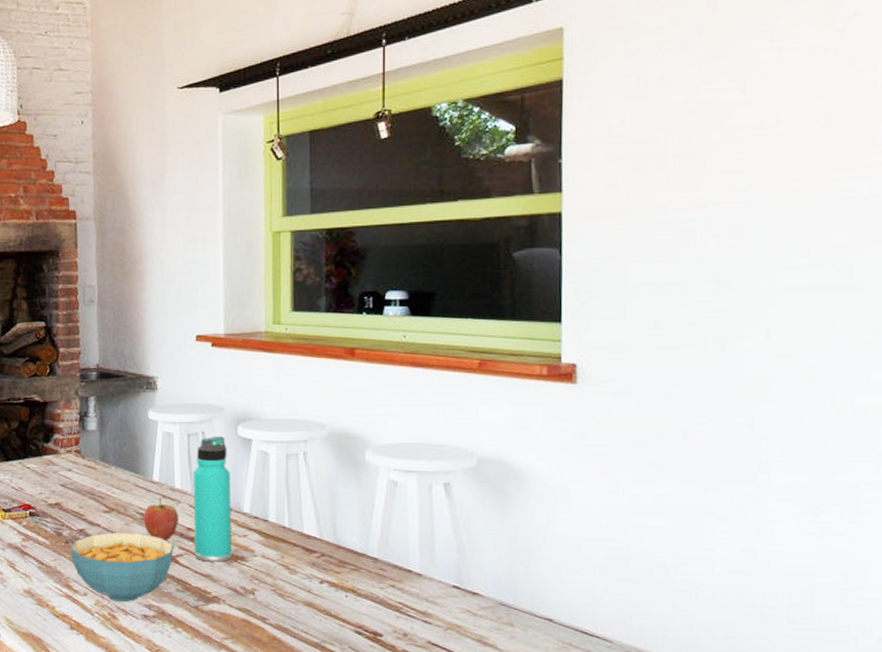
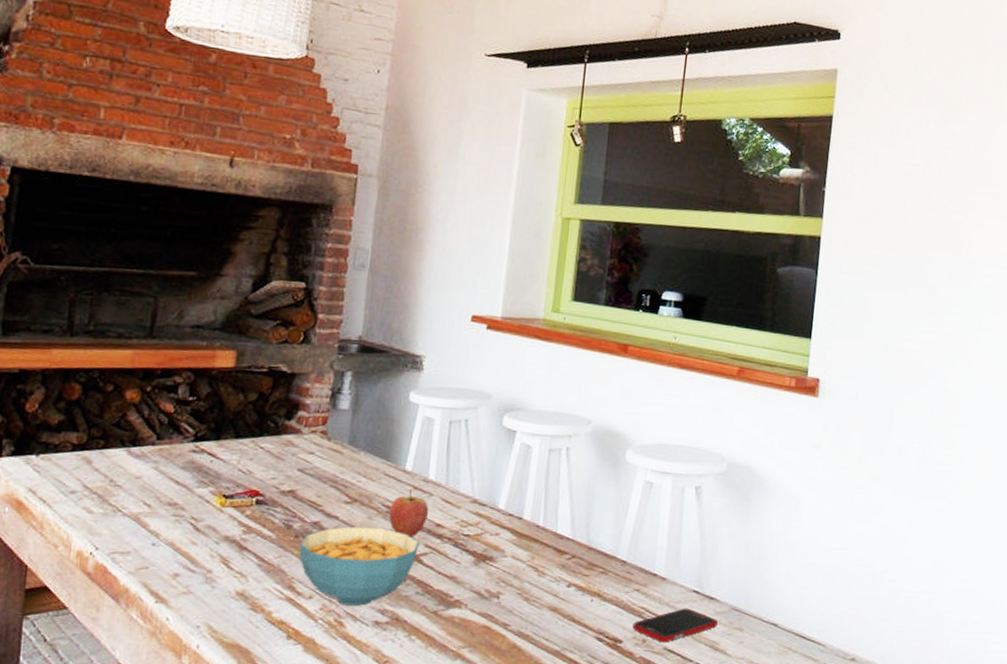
thermos bottle: present [192,436,232,562] -> none [440,424,490,562]
cell phone: none [391,603,484,637] -> present [632,608,718,643]

